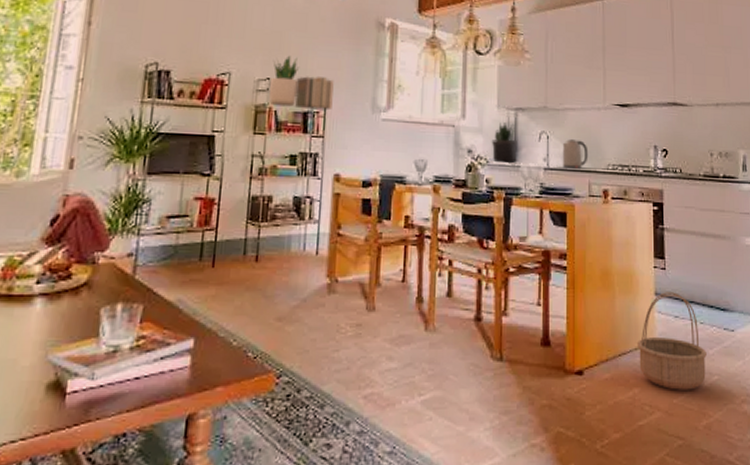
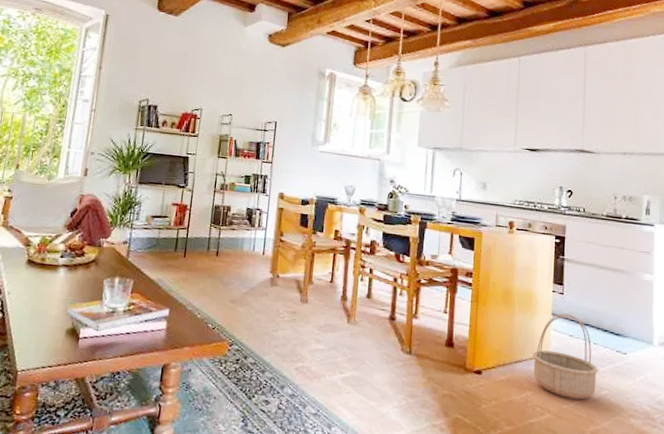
planter: present [269,55,300,107] -> none [230,97,255,138]
books: present [294,76,334,111] -> none [250,114,282,142]
planter: present [491,122,517,164] -> none [411,159,434,194]
kettle: present [562,139,589,169] -> none [472,176,498,202]

